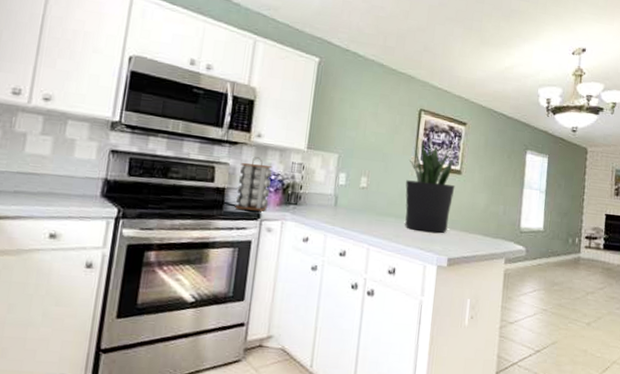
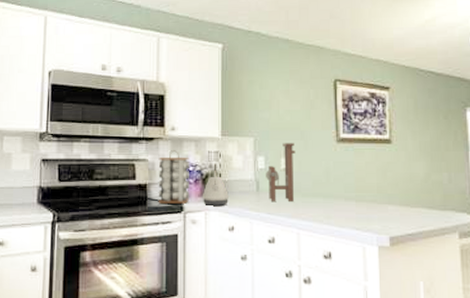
kettle: none [280,175,307,218] -> present [202,163,229,207]
paper towel holder: none [345,163,376,220] -> present [266,143,296,203]
planter: present [405,139,456,234] -> none [330,111,387,211]

